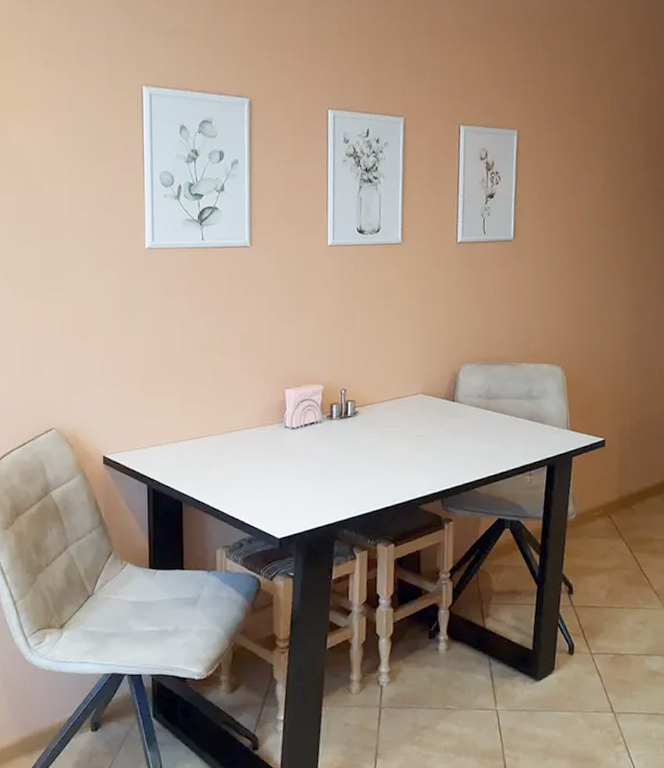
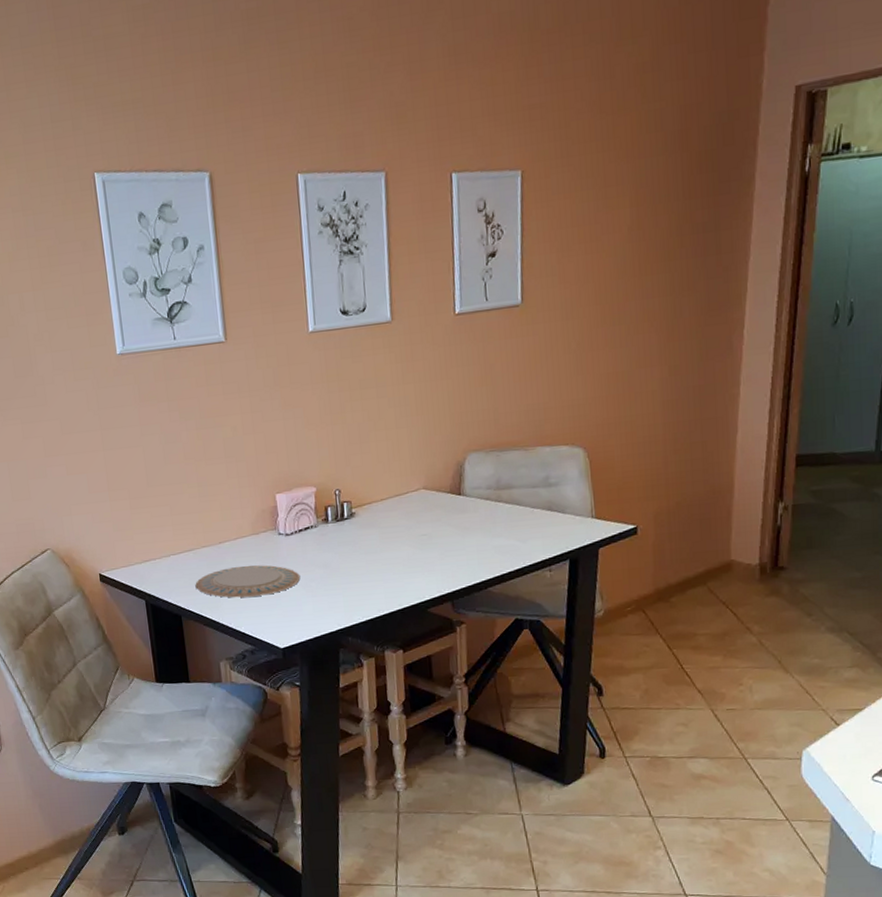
plate: none [199,456,303,487] -> present [195,565,301,598]

